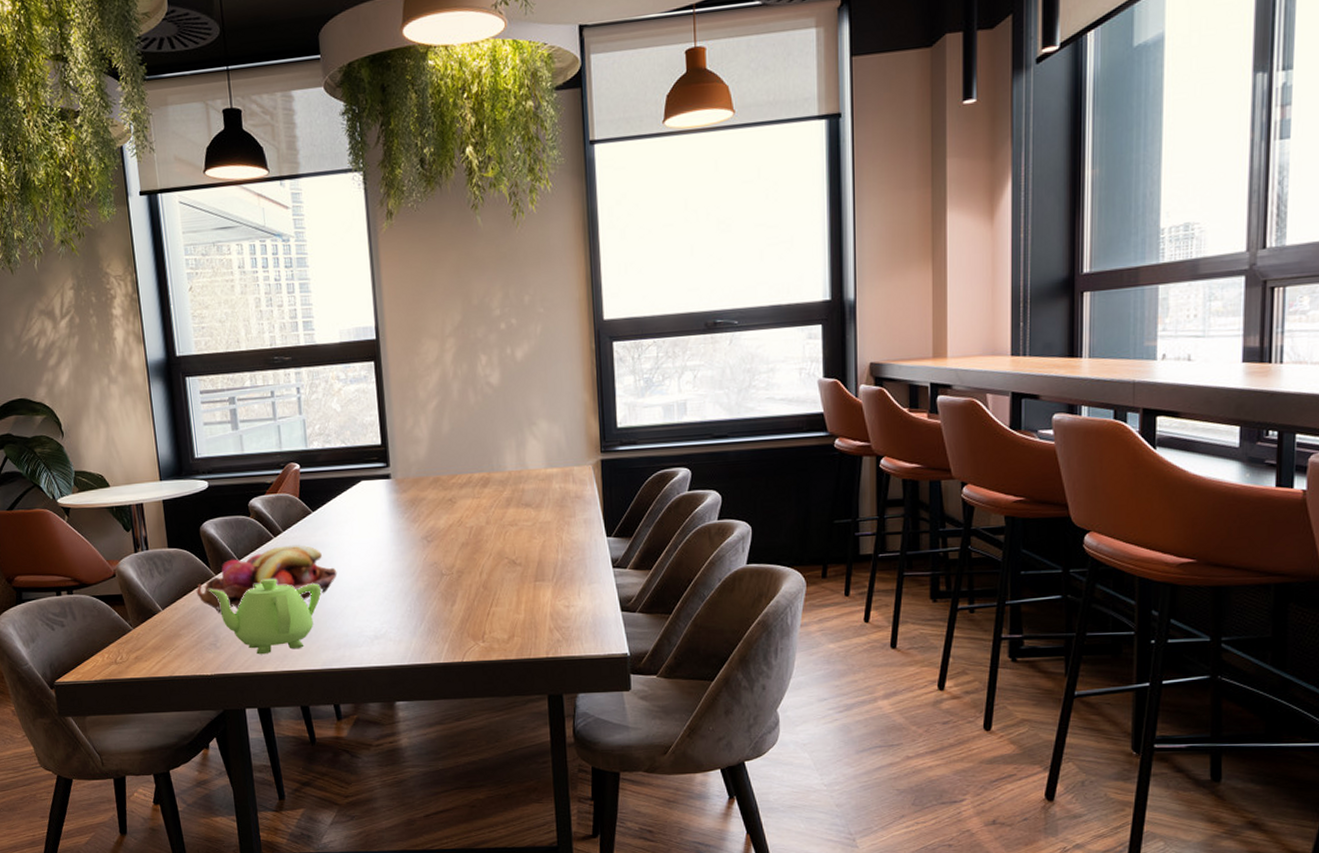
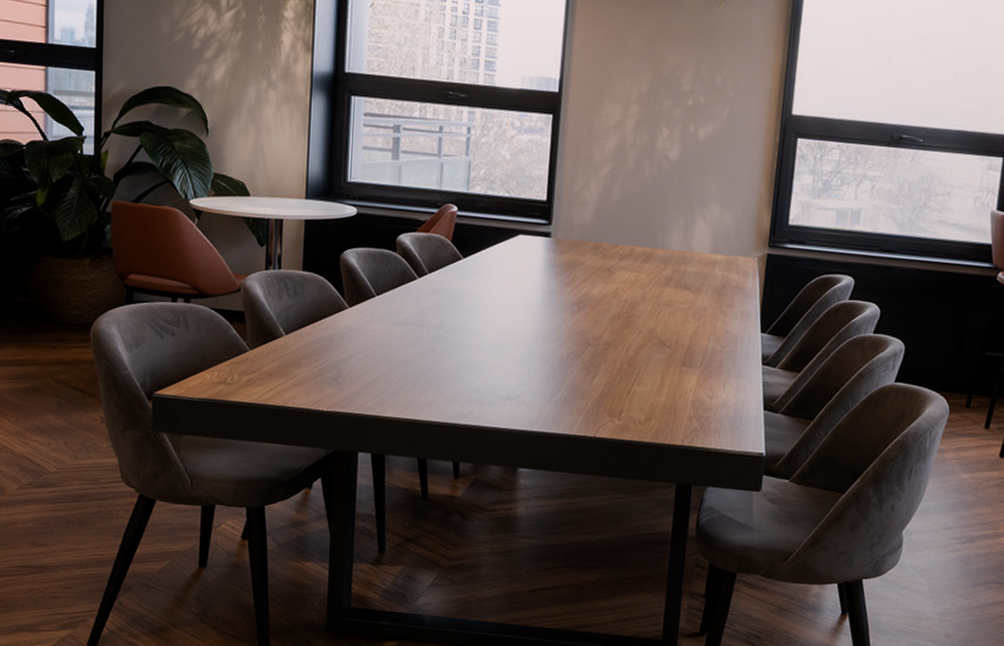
fruit basket: present [196,545,337,615] -> none [325,288,479,353]
teapot: present [208,578,321,655] -> none [338,319,459,399]

